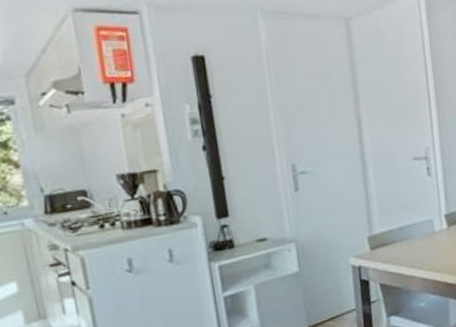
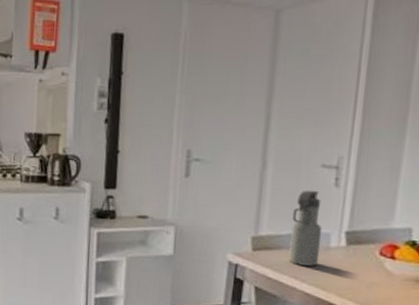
water bottle: none [398,182,429,255] -> present [288,190,323,266]

